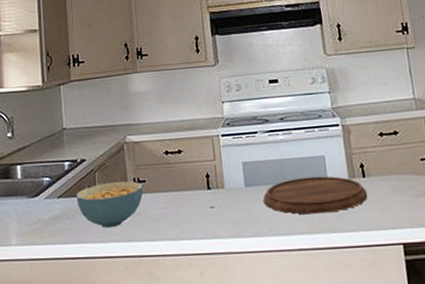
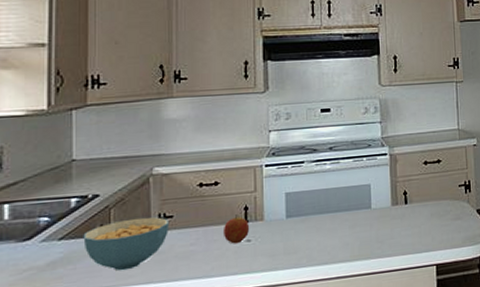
fruit: none [188,181,213,210] -> present [222,214,250,244]
cutting board: present [263,176,368,215] -> none [305,204,408,243]

